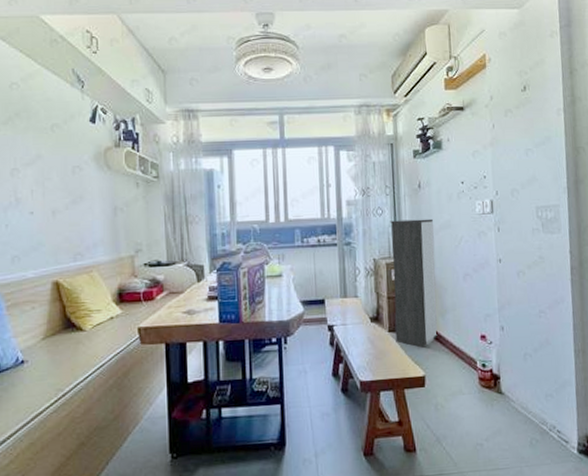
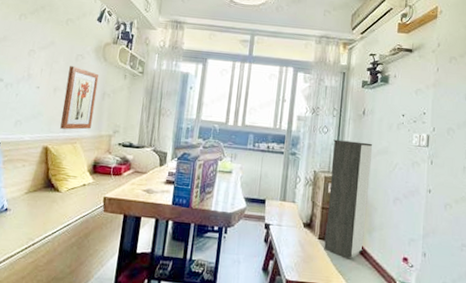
wall art: none [66,181,107,258] -> present [60,66,99,130]

